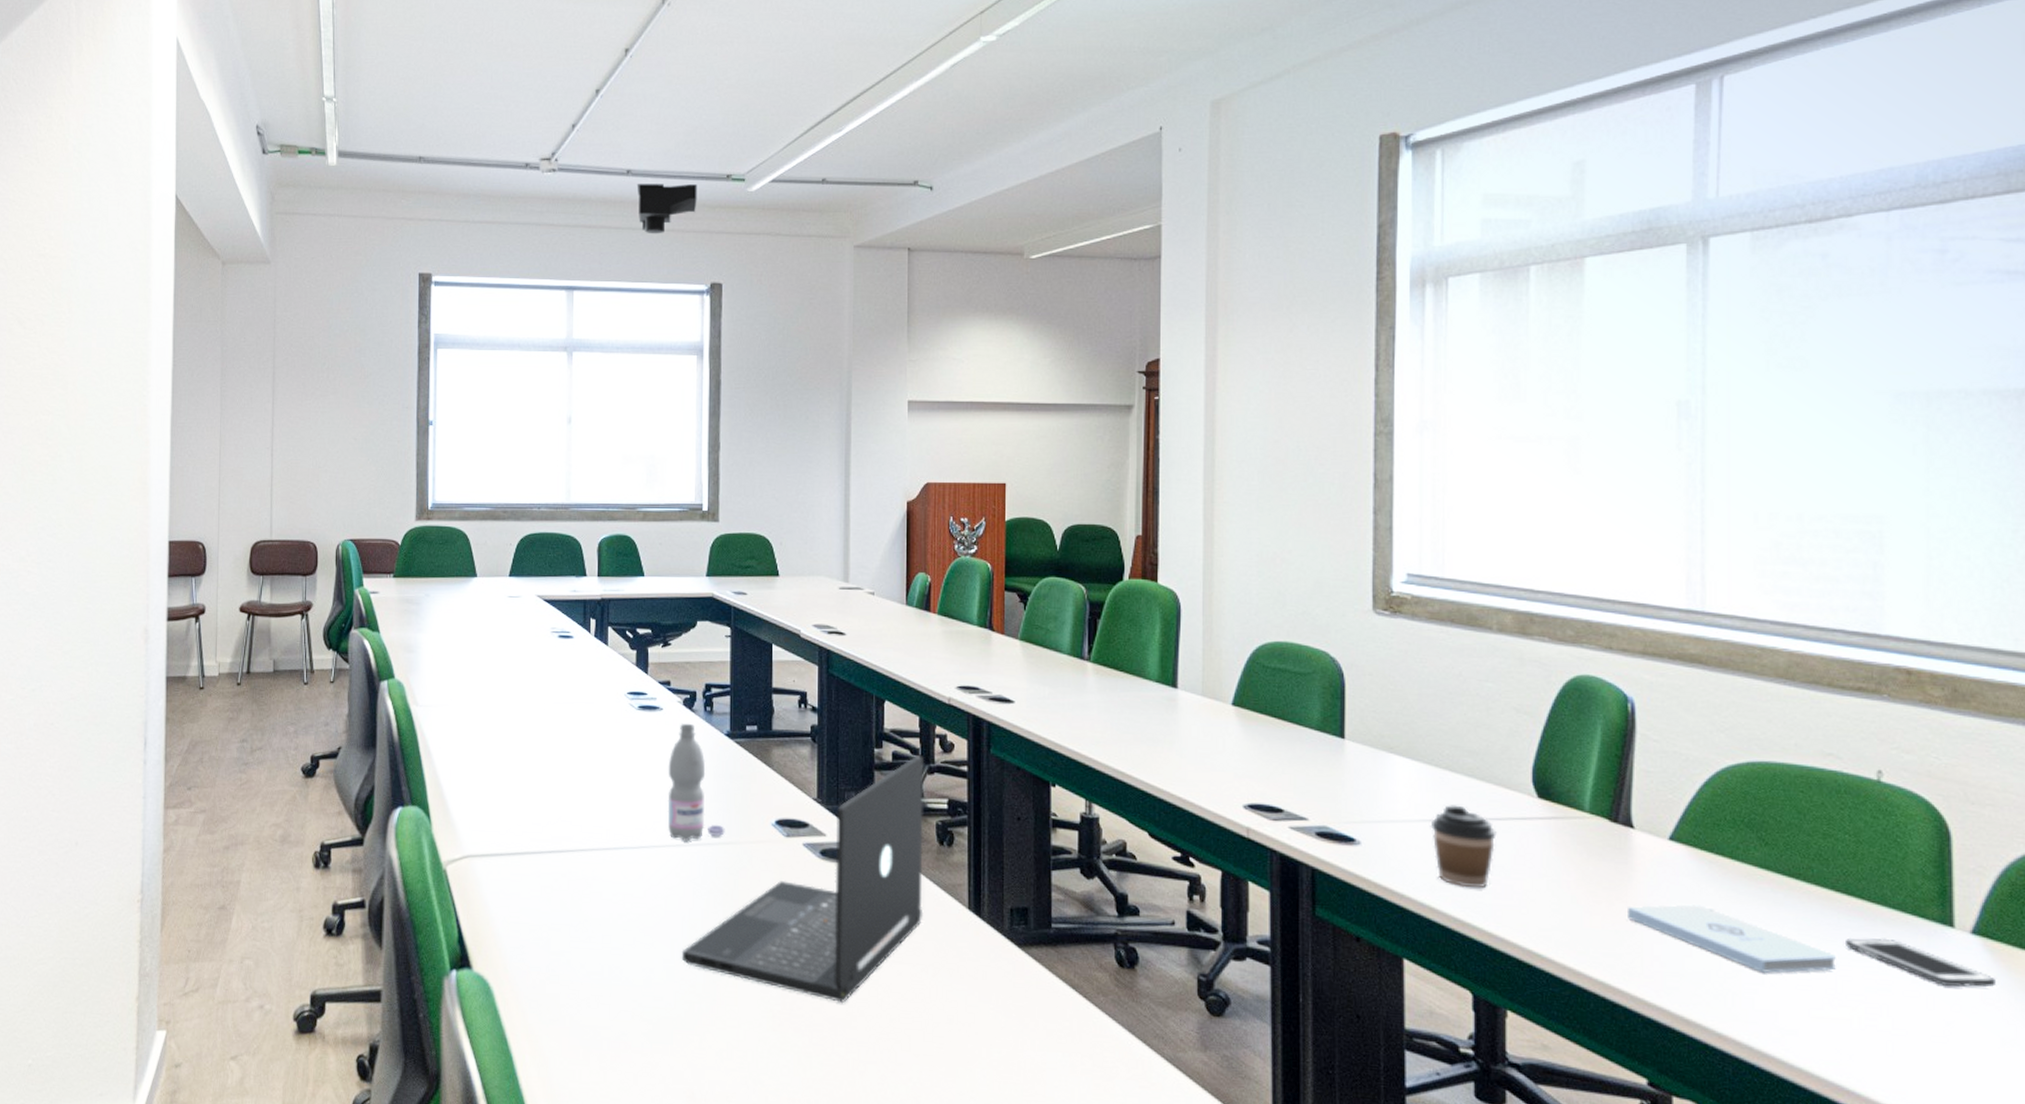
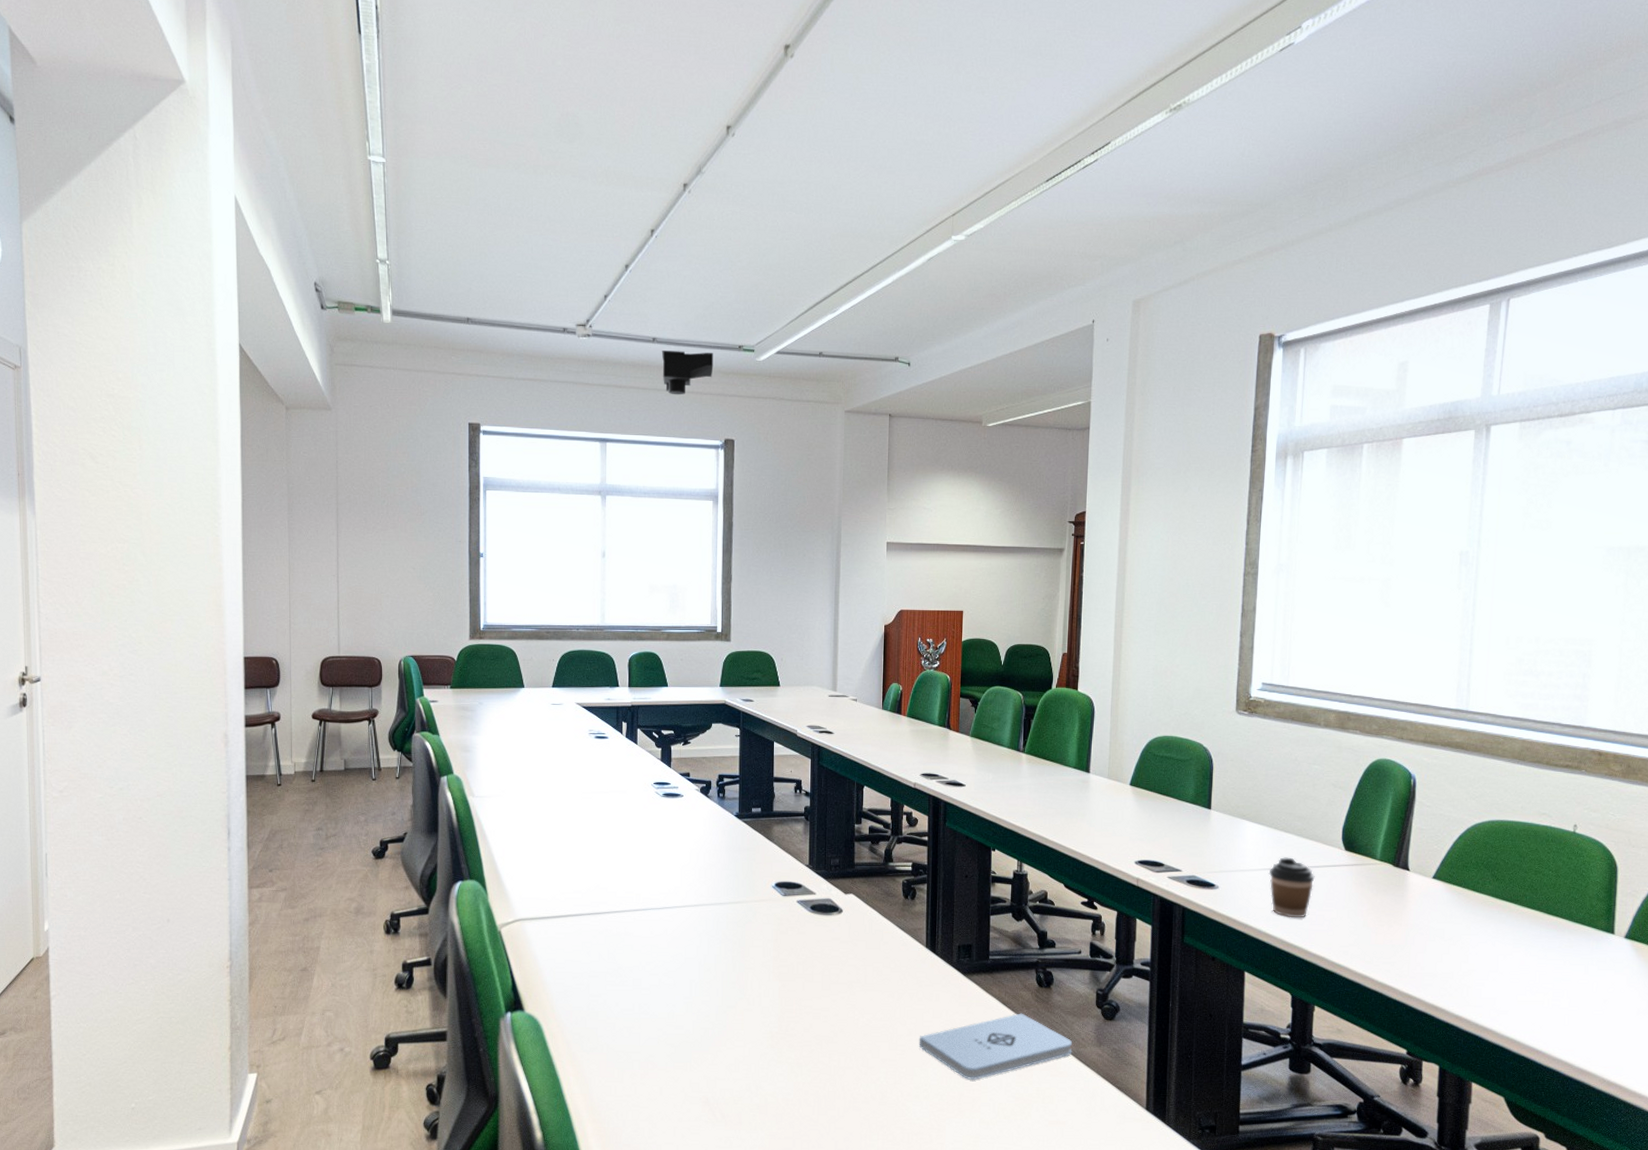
water bottle: present [667,723,725,842] -> none [687,807,734,903]
laptop: present [681,755,924,1004] -> none [698,829,894,1024]
notepad: none [962,1001,1168,1088] -> present [919,1013,1073,1080]
notepad: present [1628,904,1836,974] -> none [1401,924,1537,972]
cell phone: present [1846,937,1995,987] -> none [1544,943,1637,975]

